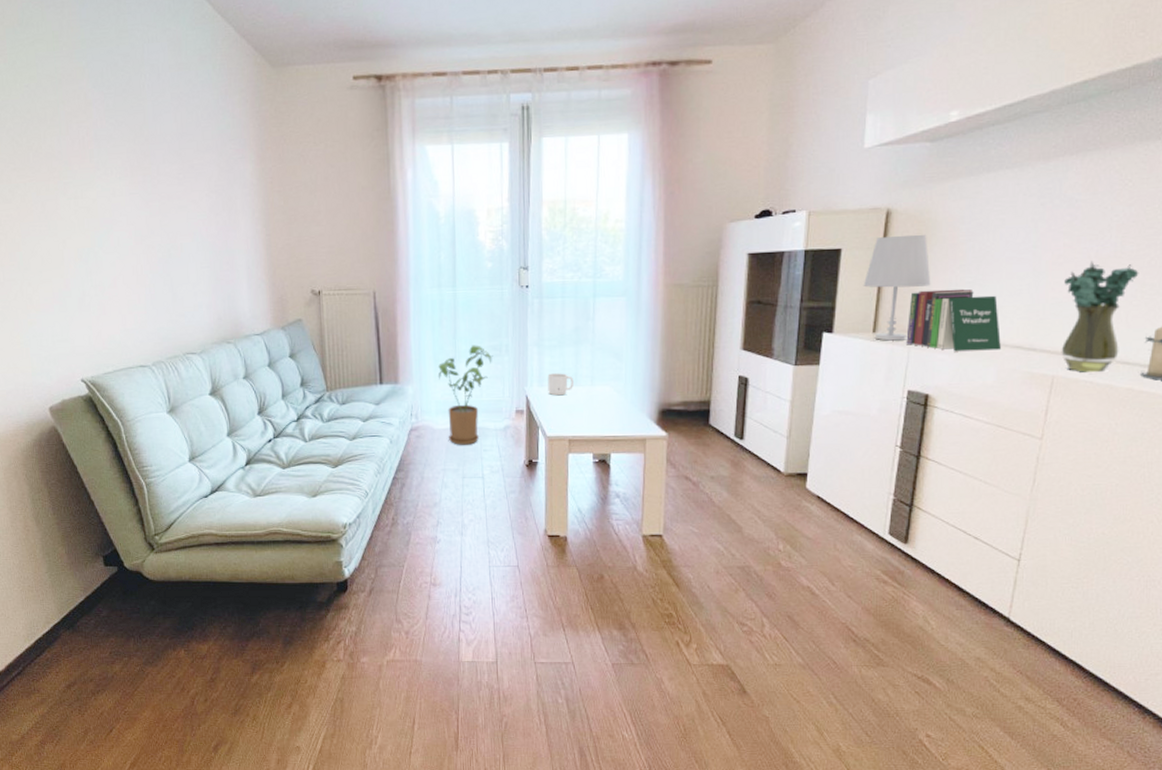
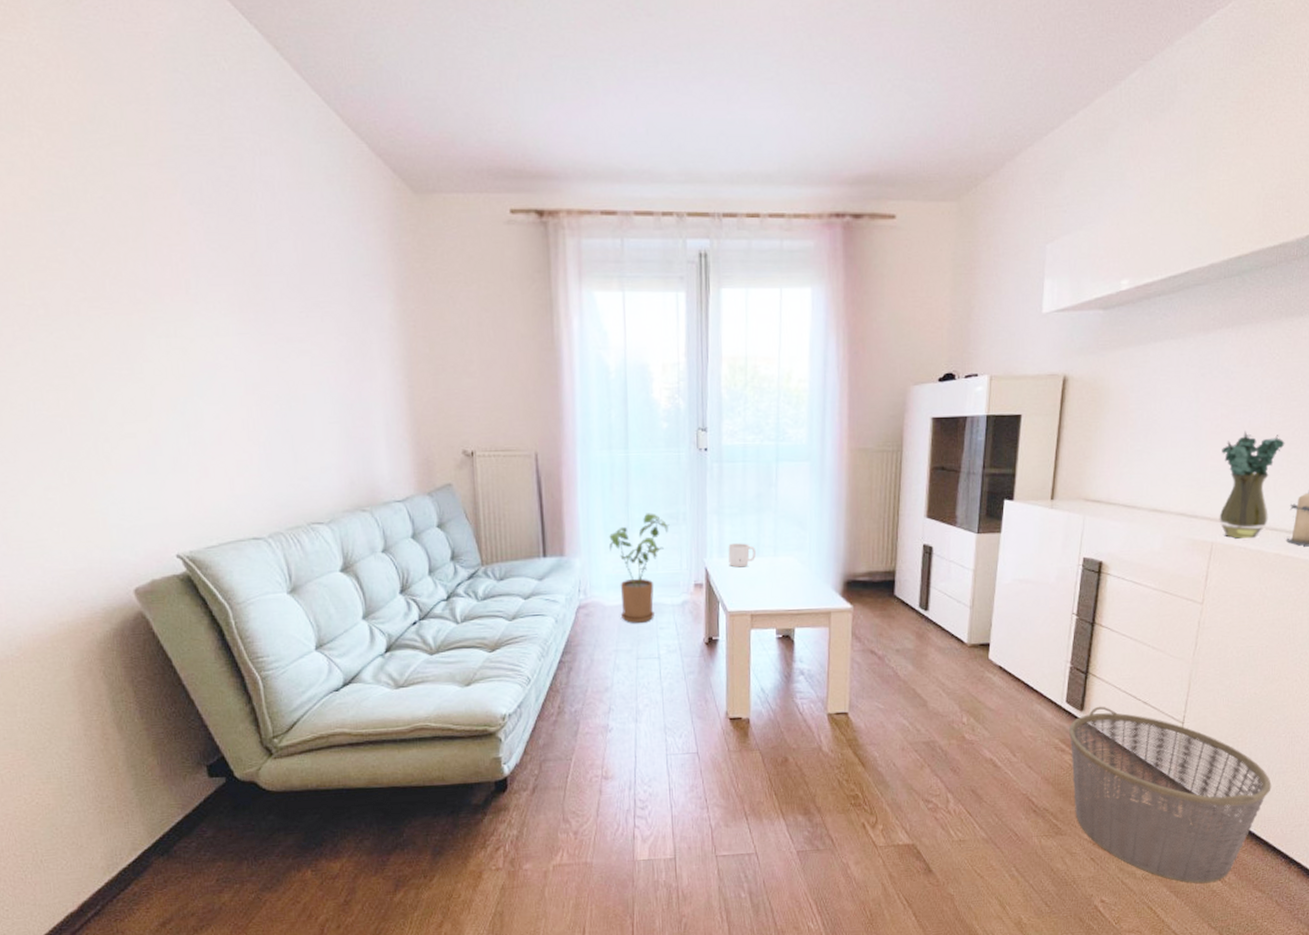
table lamp: present [863,234,931,341] -> none [1041,401,1104,508]
basket: none [891,539,1122,727] -> present [1068,706,1272,884]
books: present [906,288,1001,352] -> none [1082,456,1167,519]

